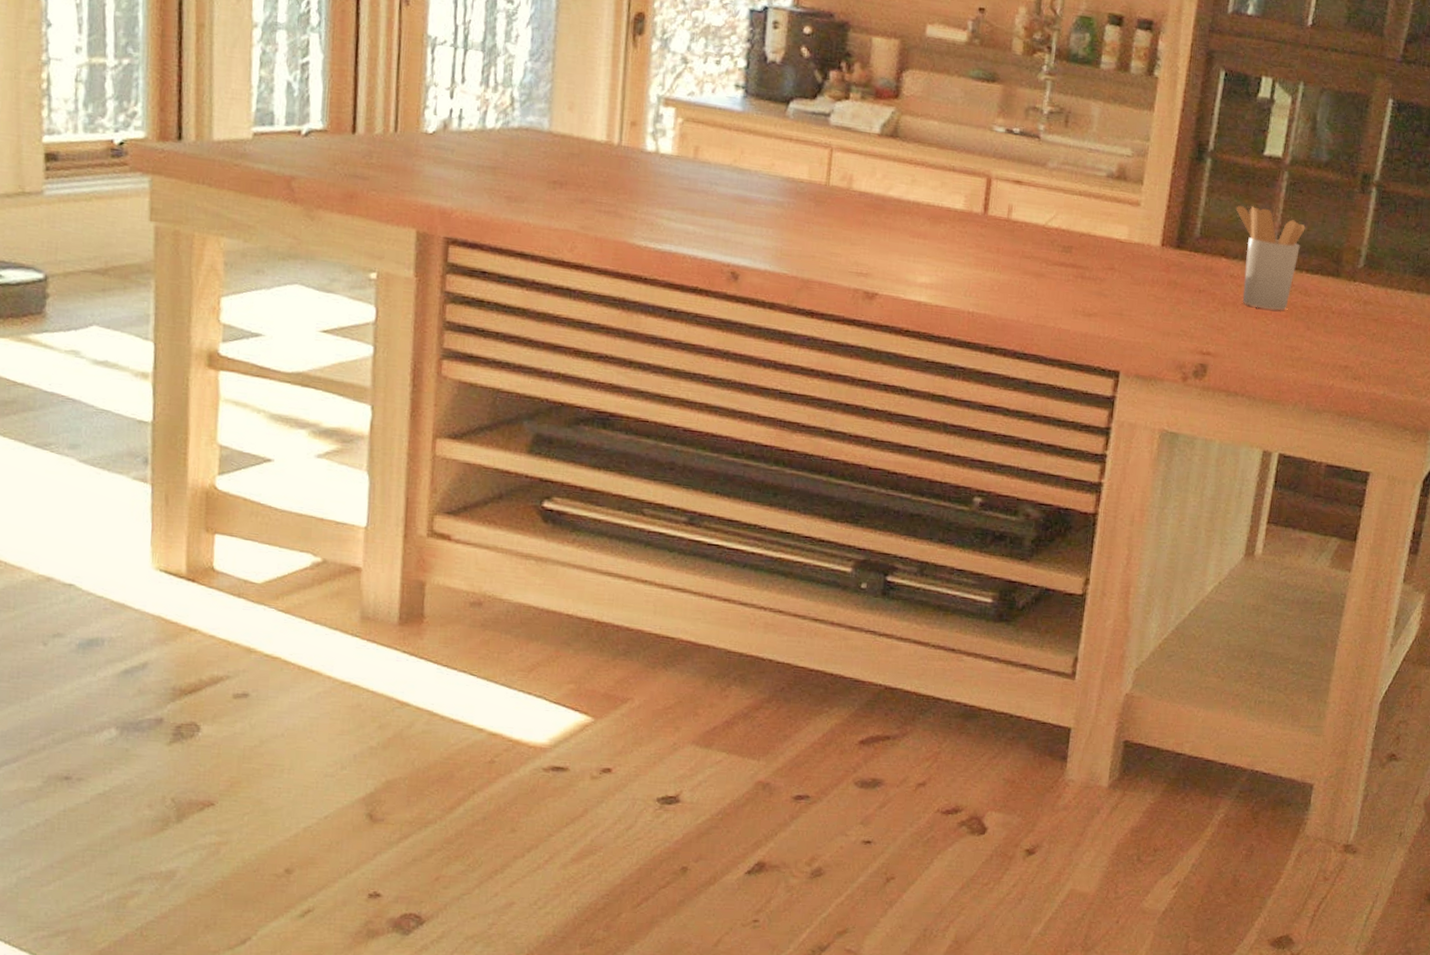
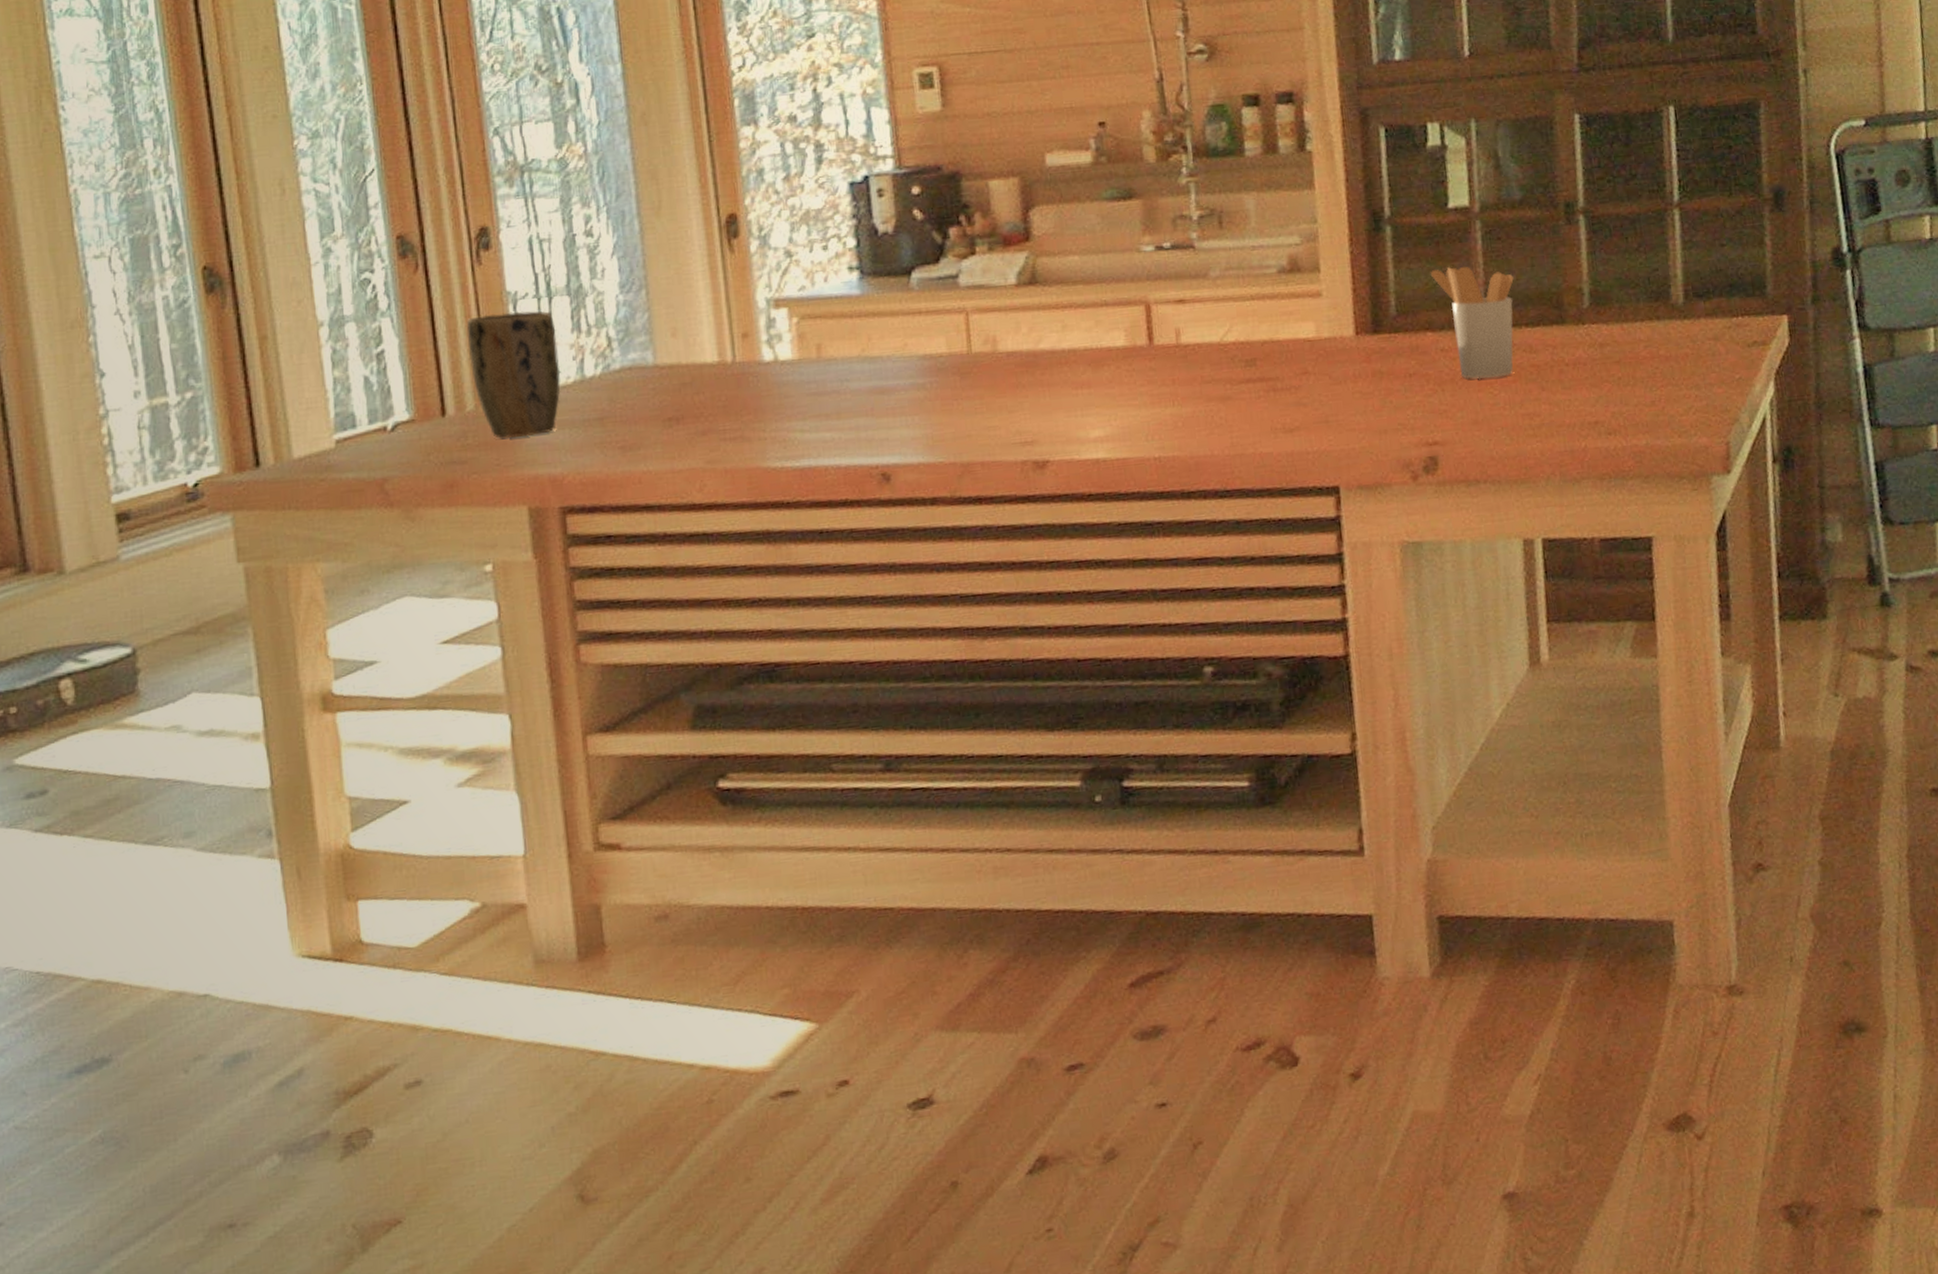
plant pot: none [384,50,467,169] -> present [466,311,561,439]

